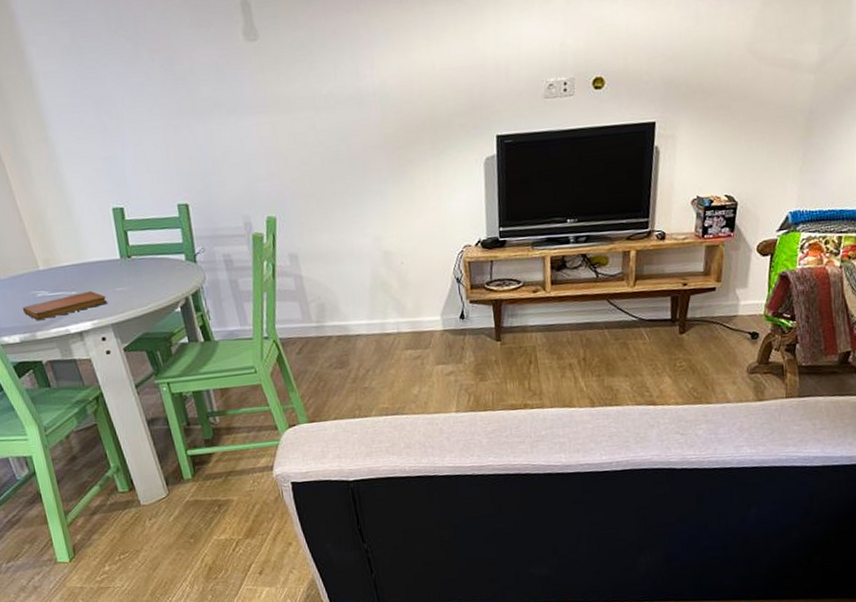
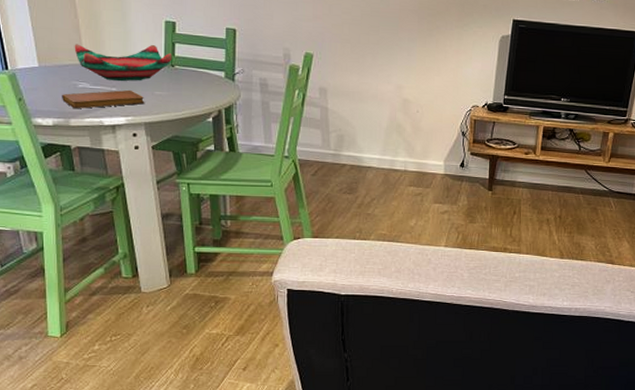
decorative bowl: none [25,236,127,284] -> present [74,44,172,82]

